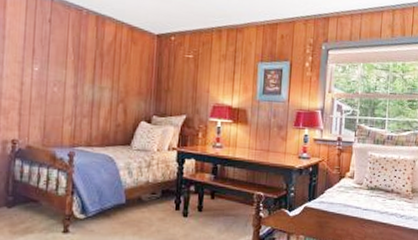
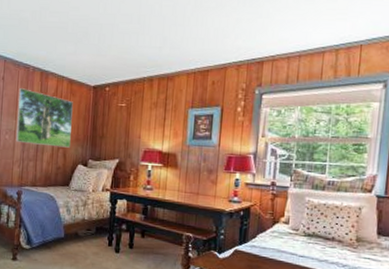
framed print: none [67,33,134,103] -> present [16,88,73,148]

